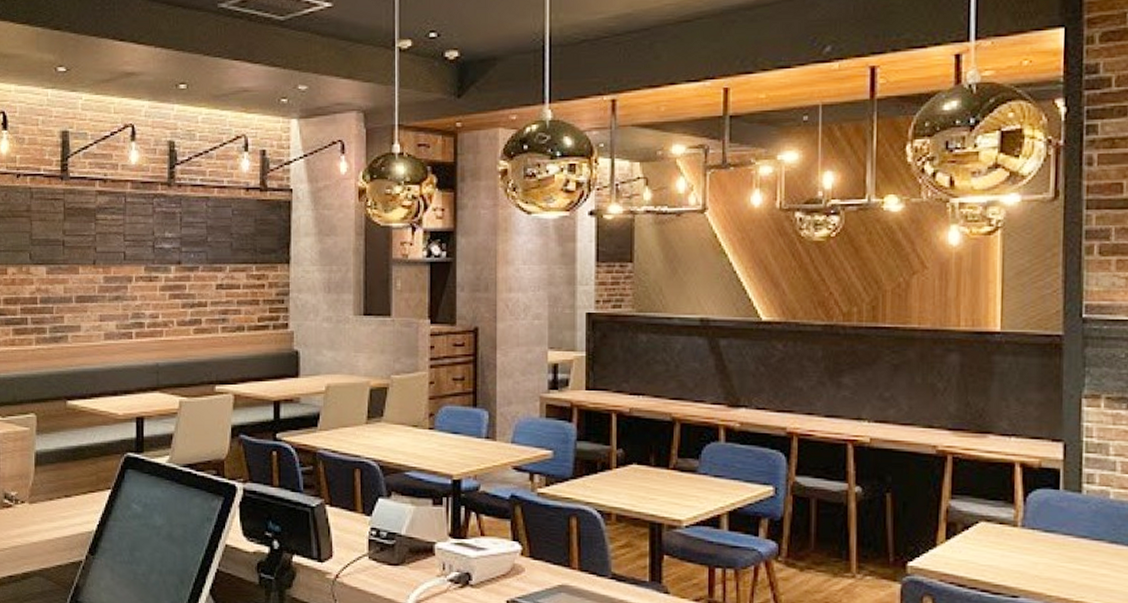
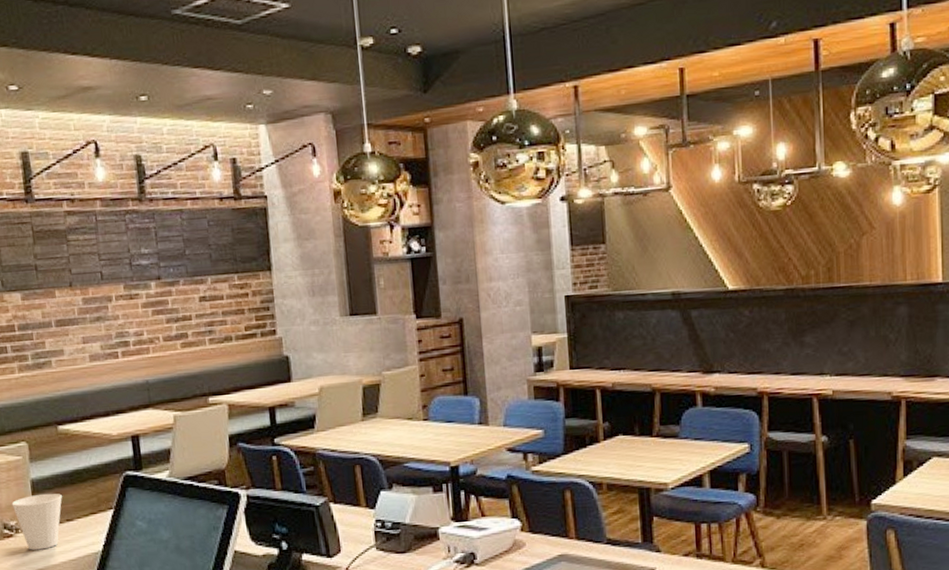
cup: none [14,467,63,523] -> present [11,493,62,550]

